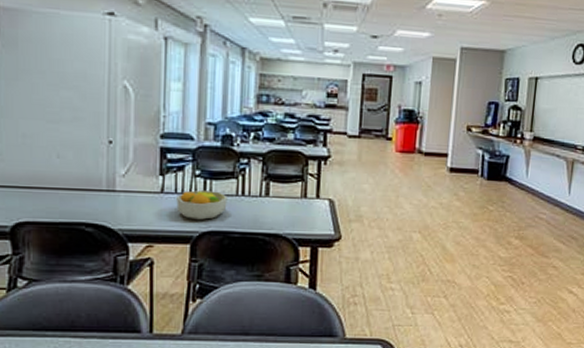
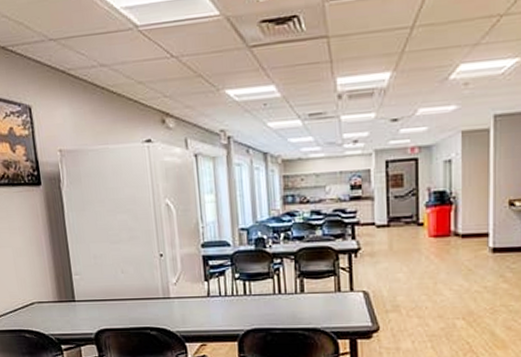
fruit bowl: present [176,190,228,220] -> none [221,291,266,319]

